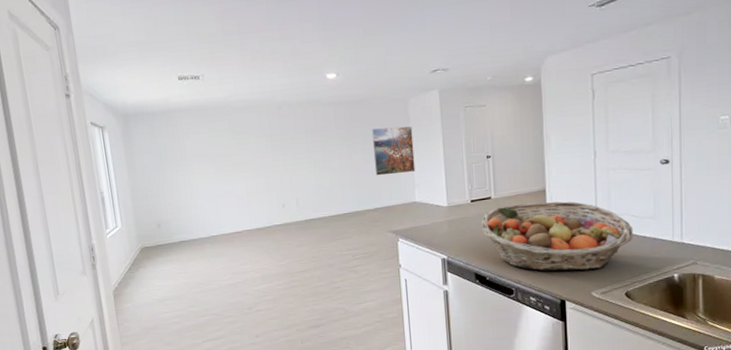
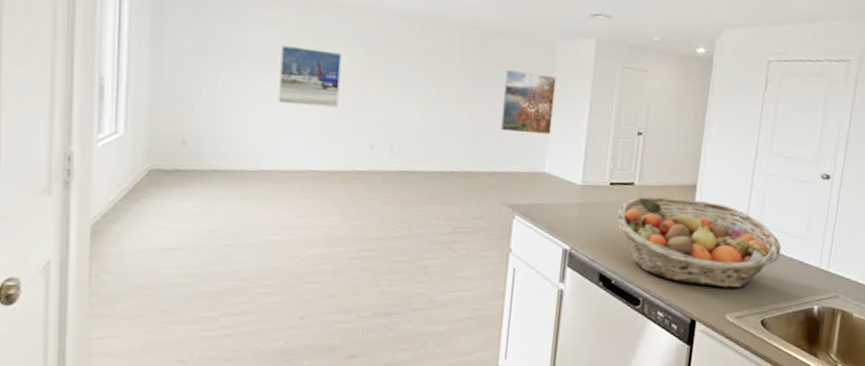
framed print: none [209,142,255,187] -> present [278,45,342,109]

